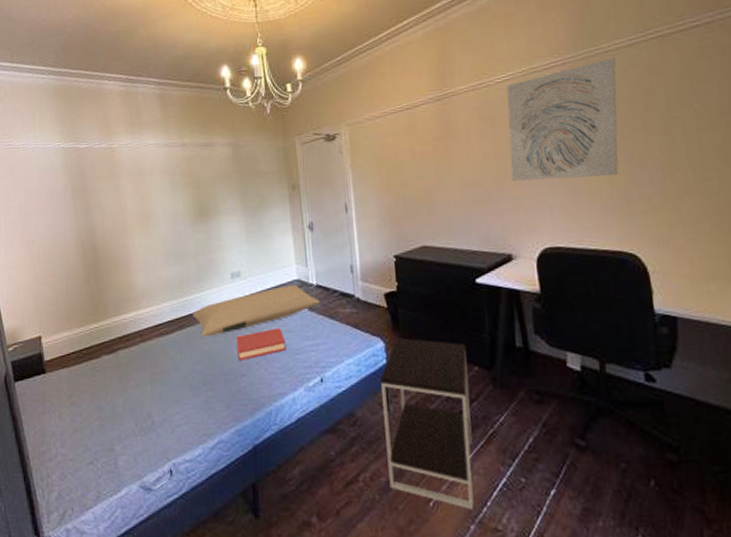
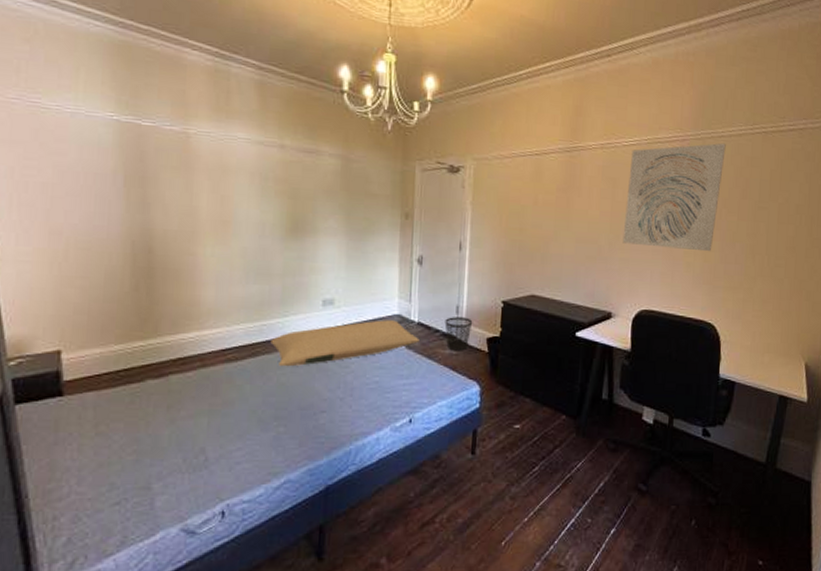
hardback book: present [236,327,287,361] -> none [319,363,377,396]
wastebasket: none [341,275,368,309] -> present [444,317,473,351]
side table: present [381,338,474,511] -> none [465,383,557,549]

